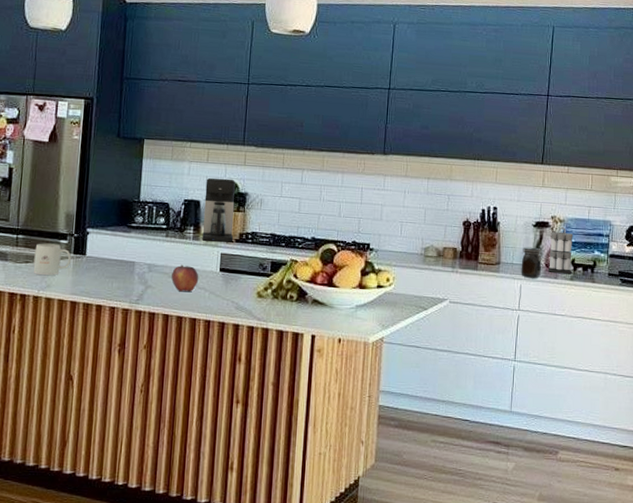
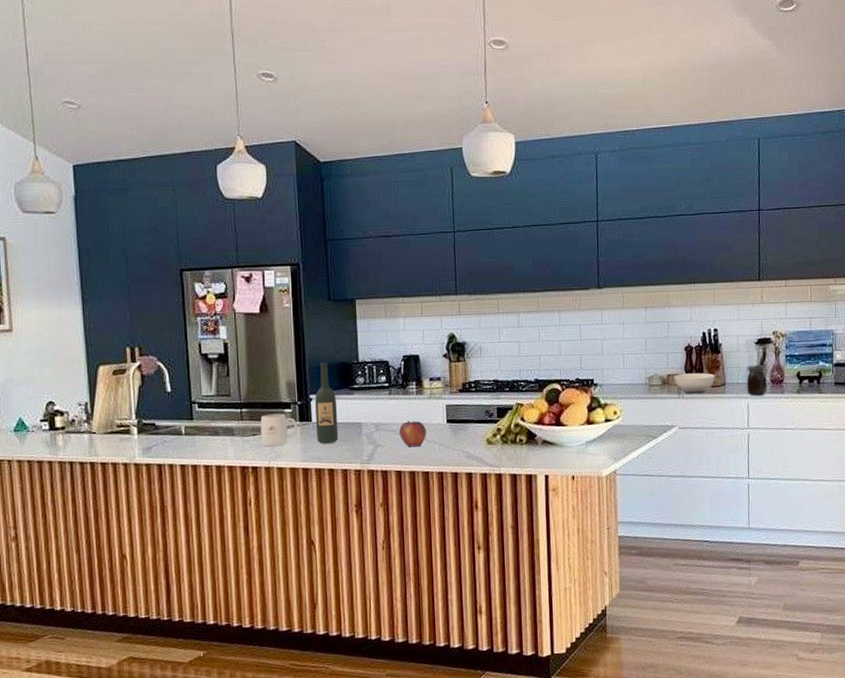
wine bottle: none [89,197,114,280] -> present [314,362,339,445]
coffee maker: present [202,177,235,243] -> none [423,330,457,395]
bowl: none [449,248,491,269] -> present [673,373,716,393]
spice rack: present [547,227,574,275] -> none [773,341,798,389]

